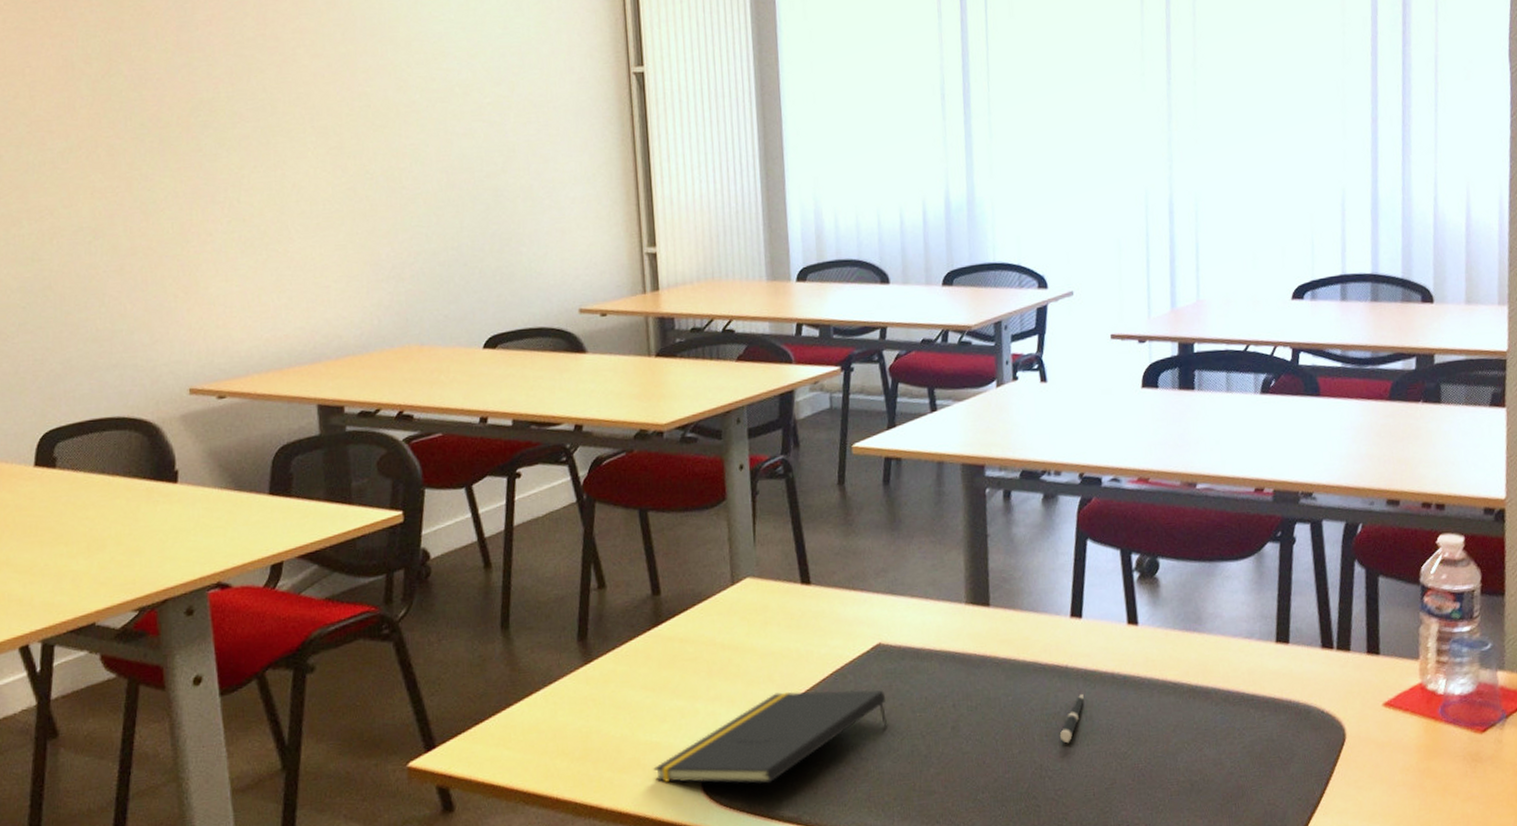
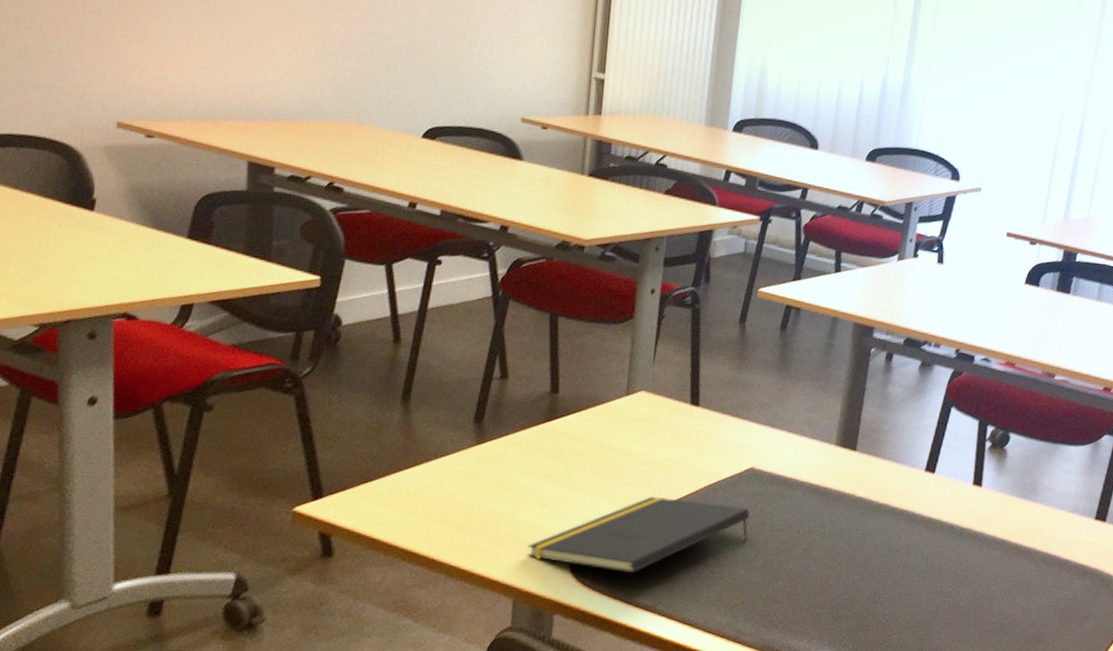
pen: present [1059,694,1084,744] -> none [896,538,924,577]

